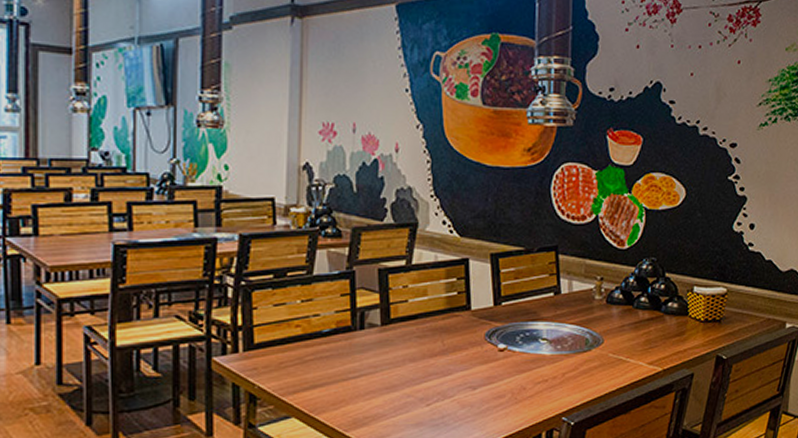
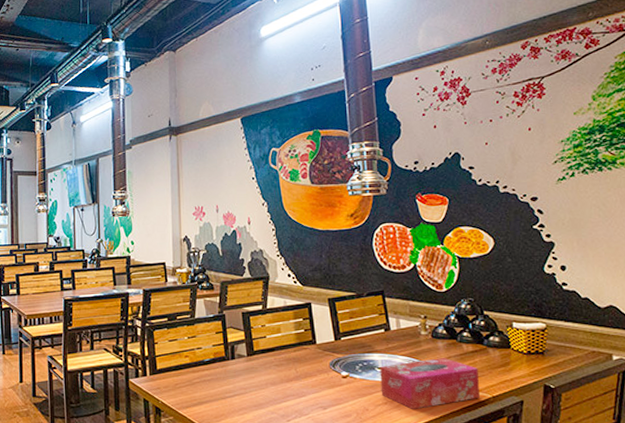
tissue box: none [542,327,652,386] -> present [380,358,480,409]

